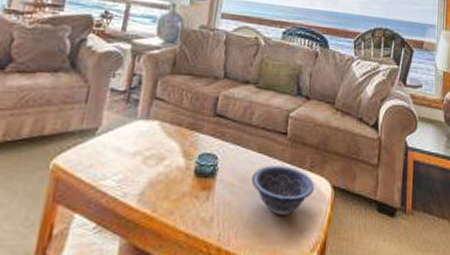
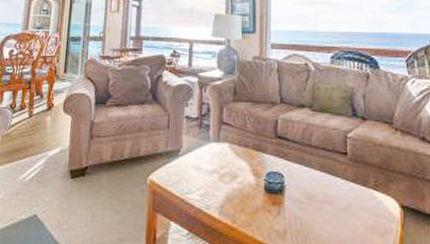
decorative bowl: present [251,165,315,216] -> none [317,183,382,233]

